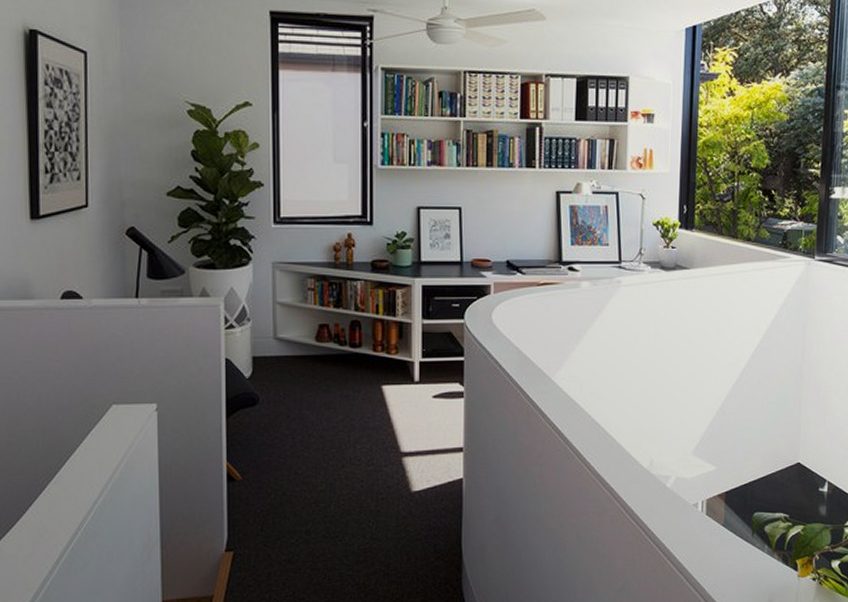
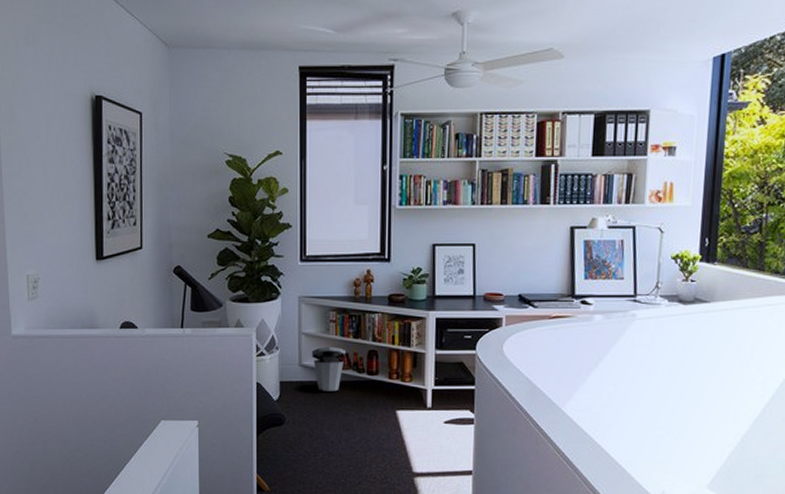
trash can: none [287,318,325,367] -> present [311,347,345,392]

